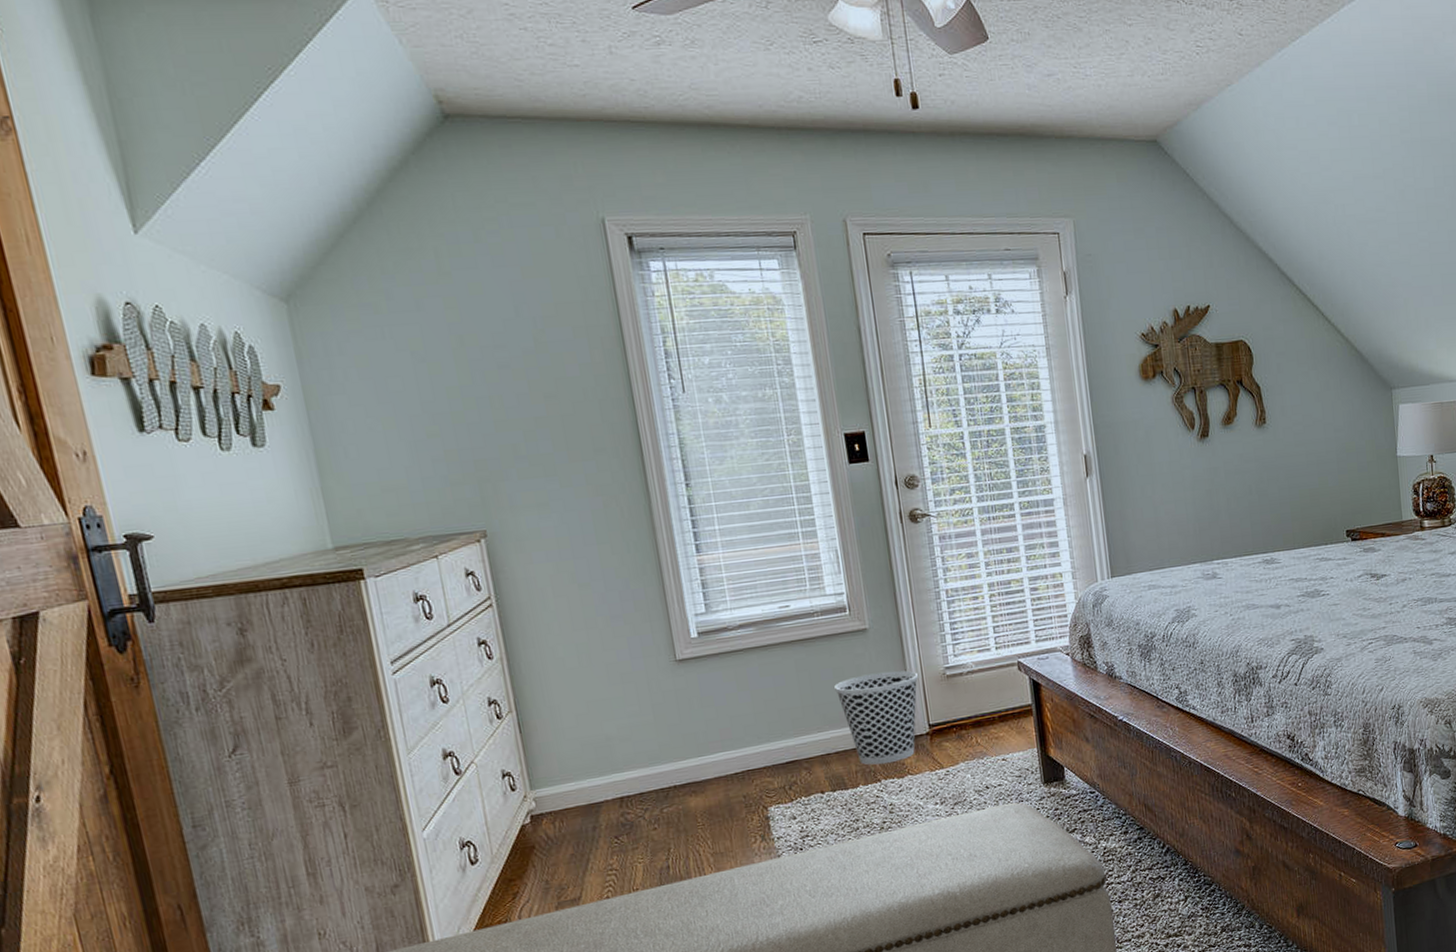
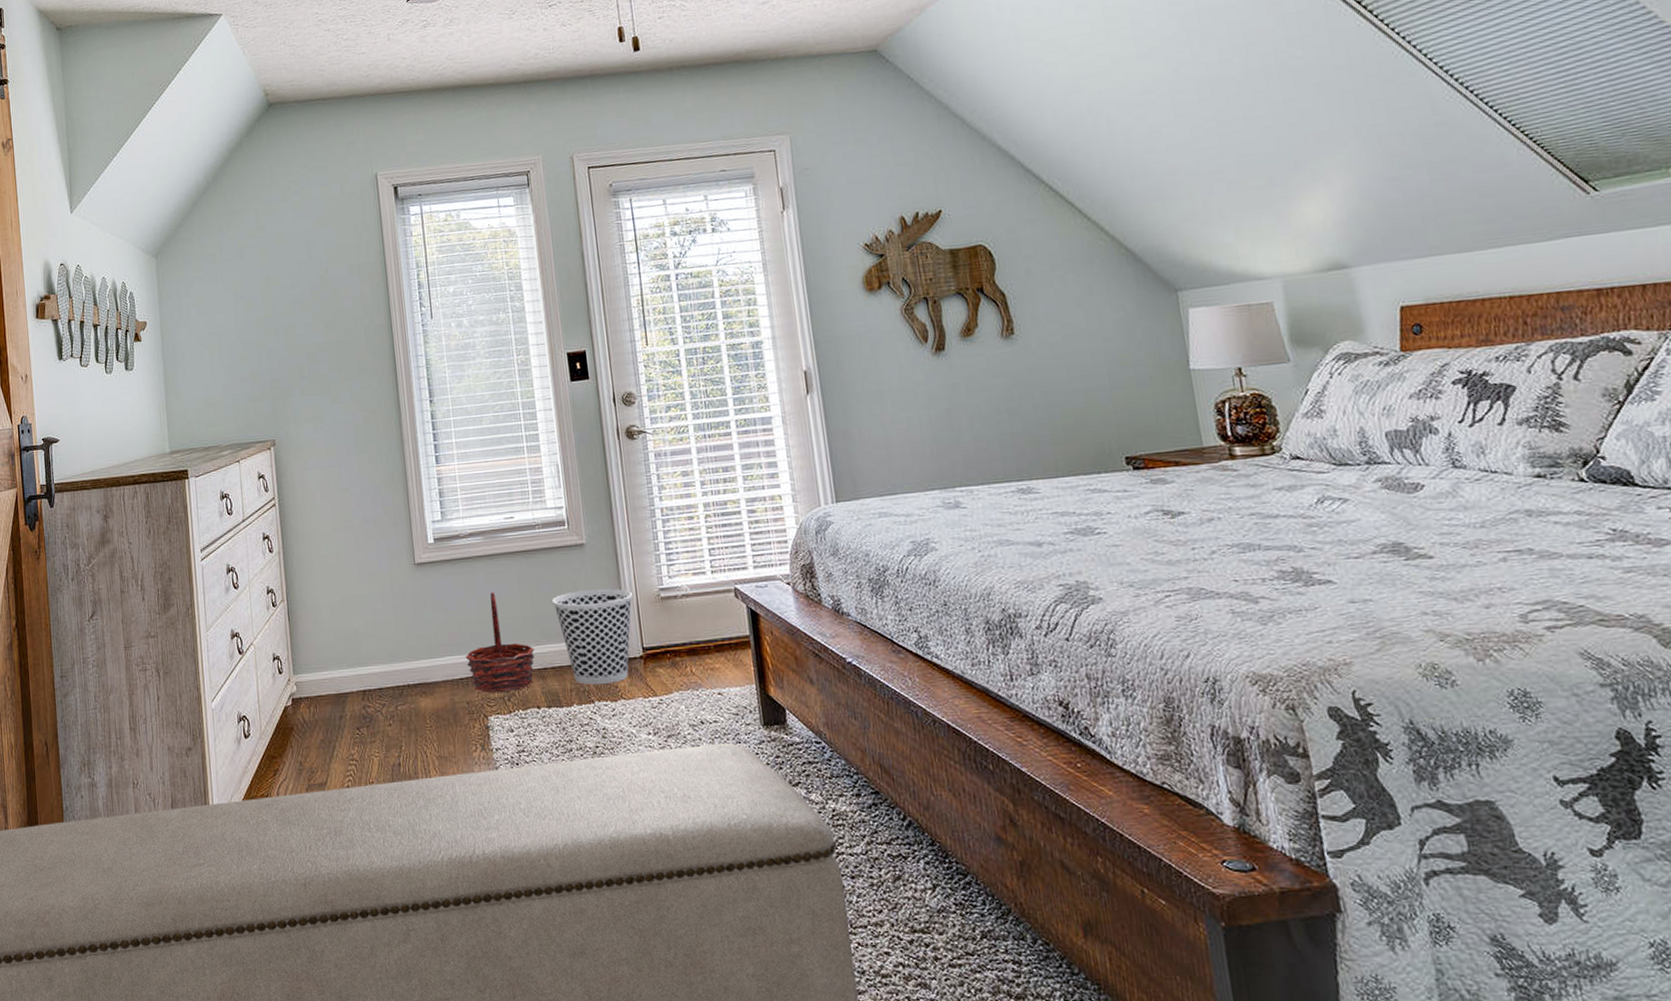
basket: none [739,683,817,784] -> present [465,592,535,693]

